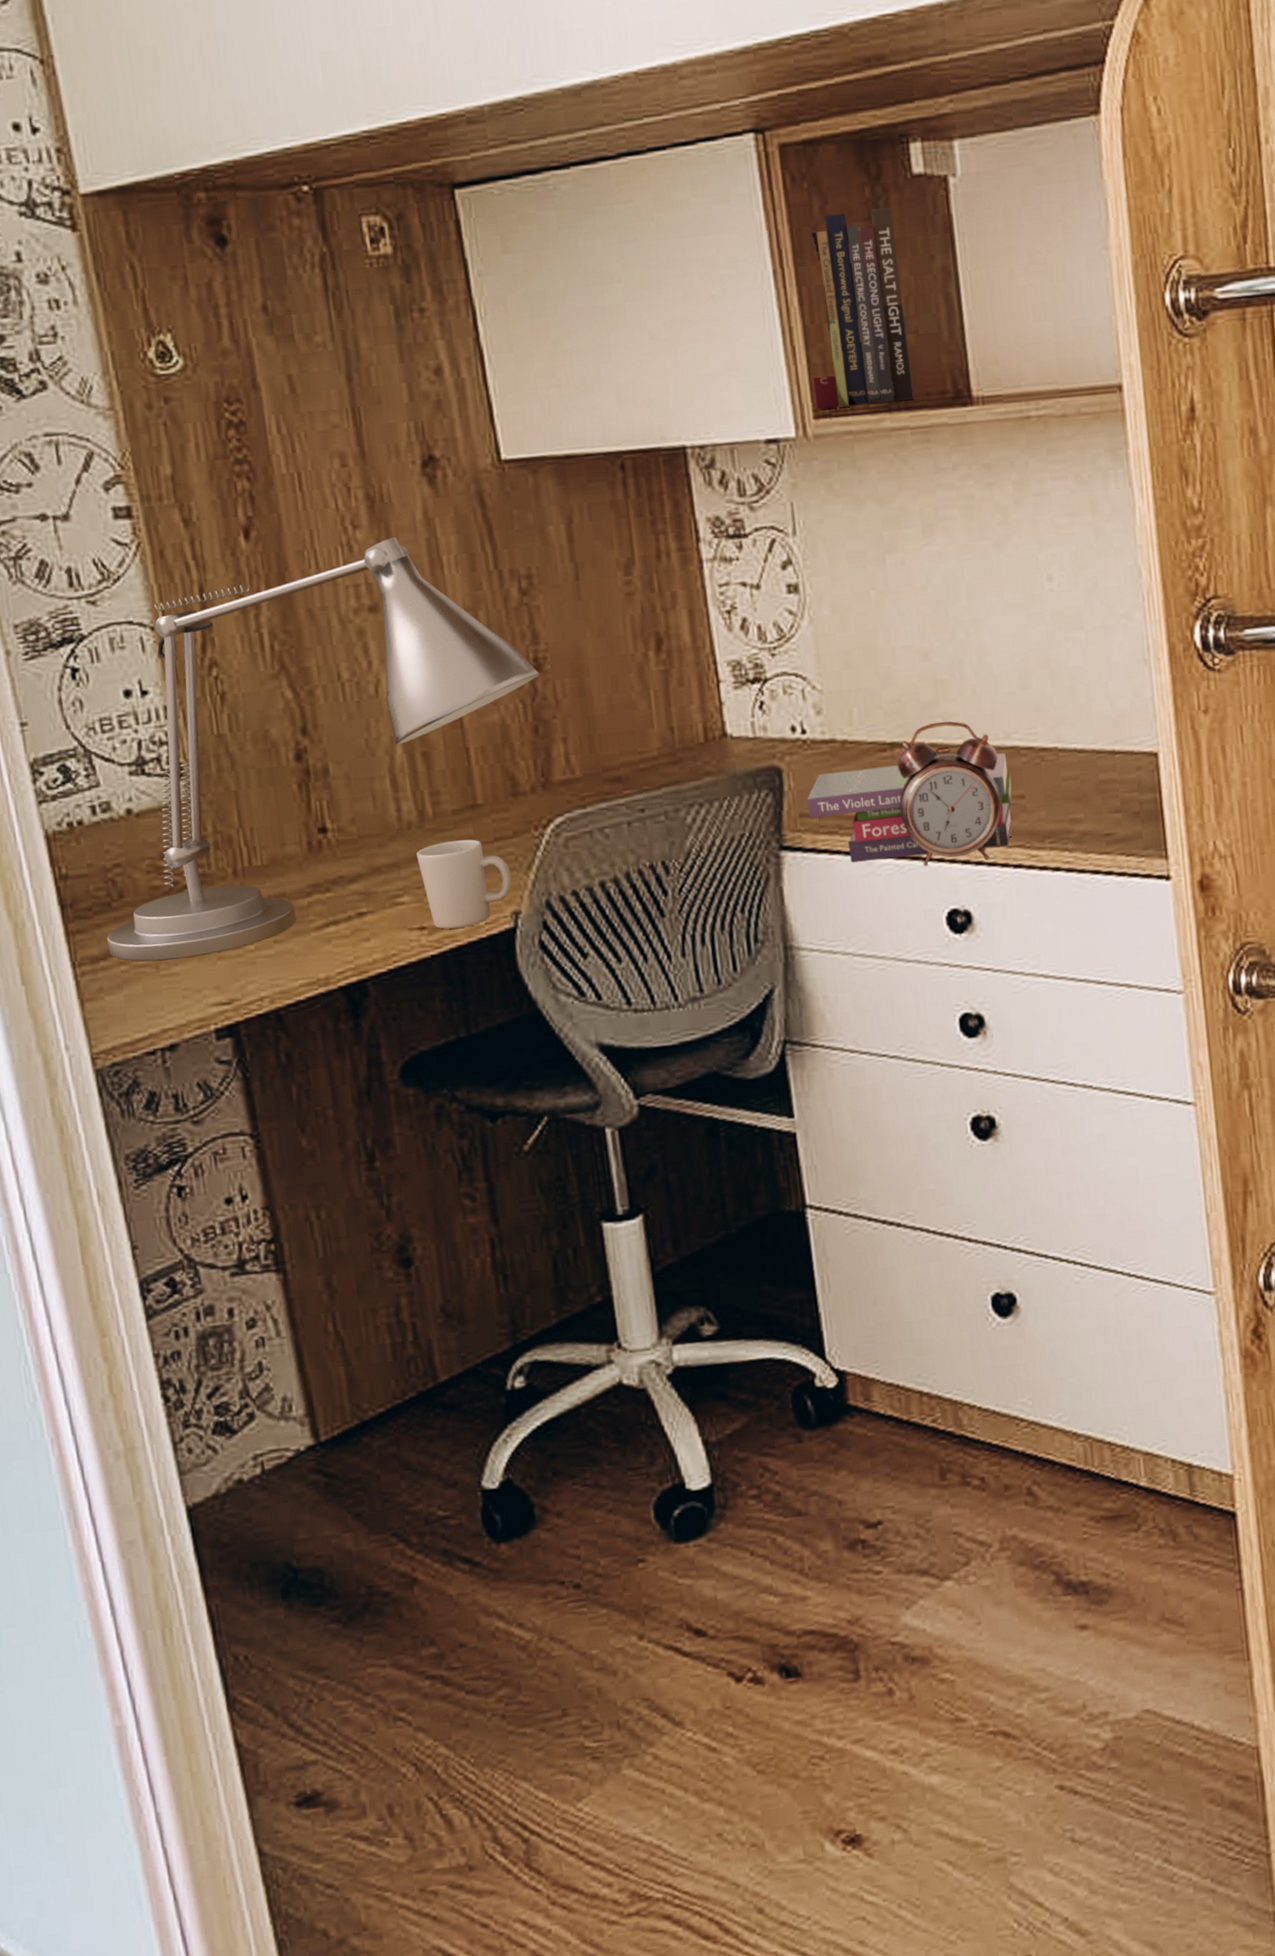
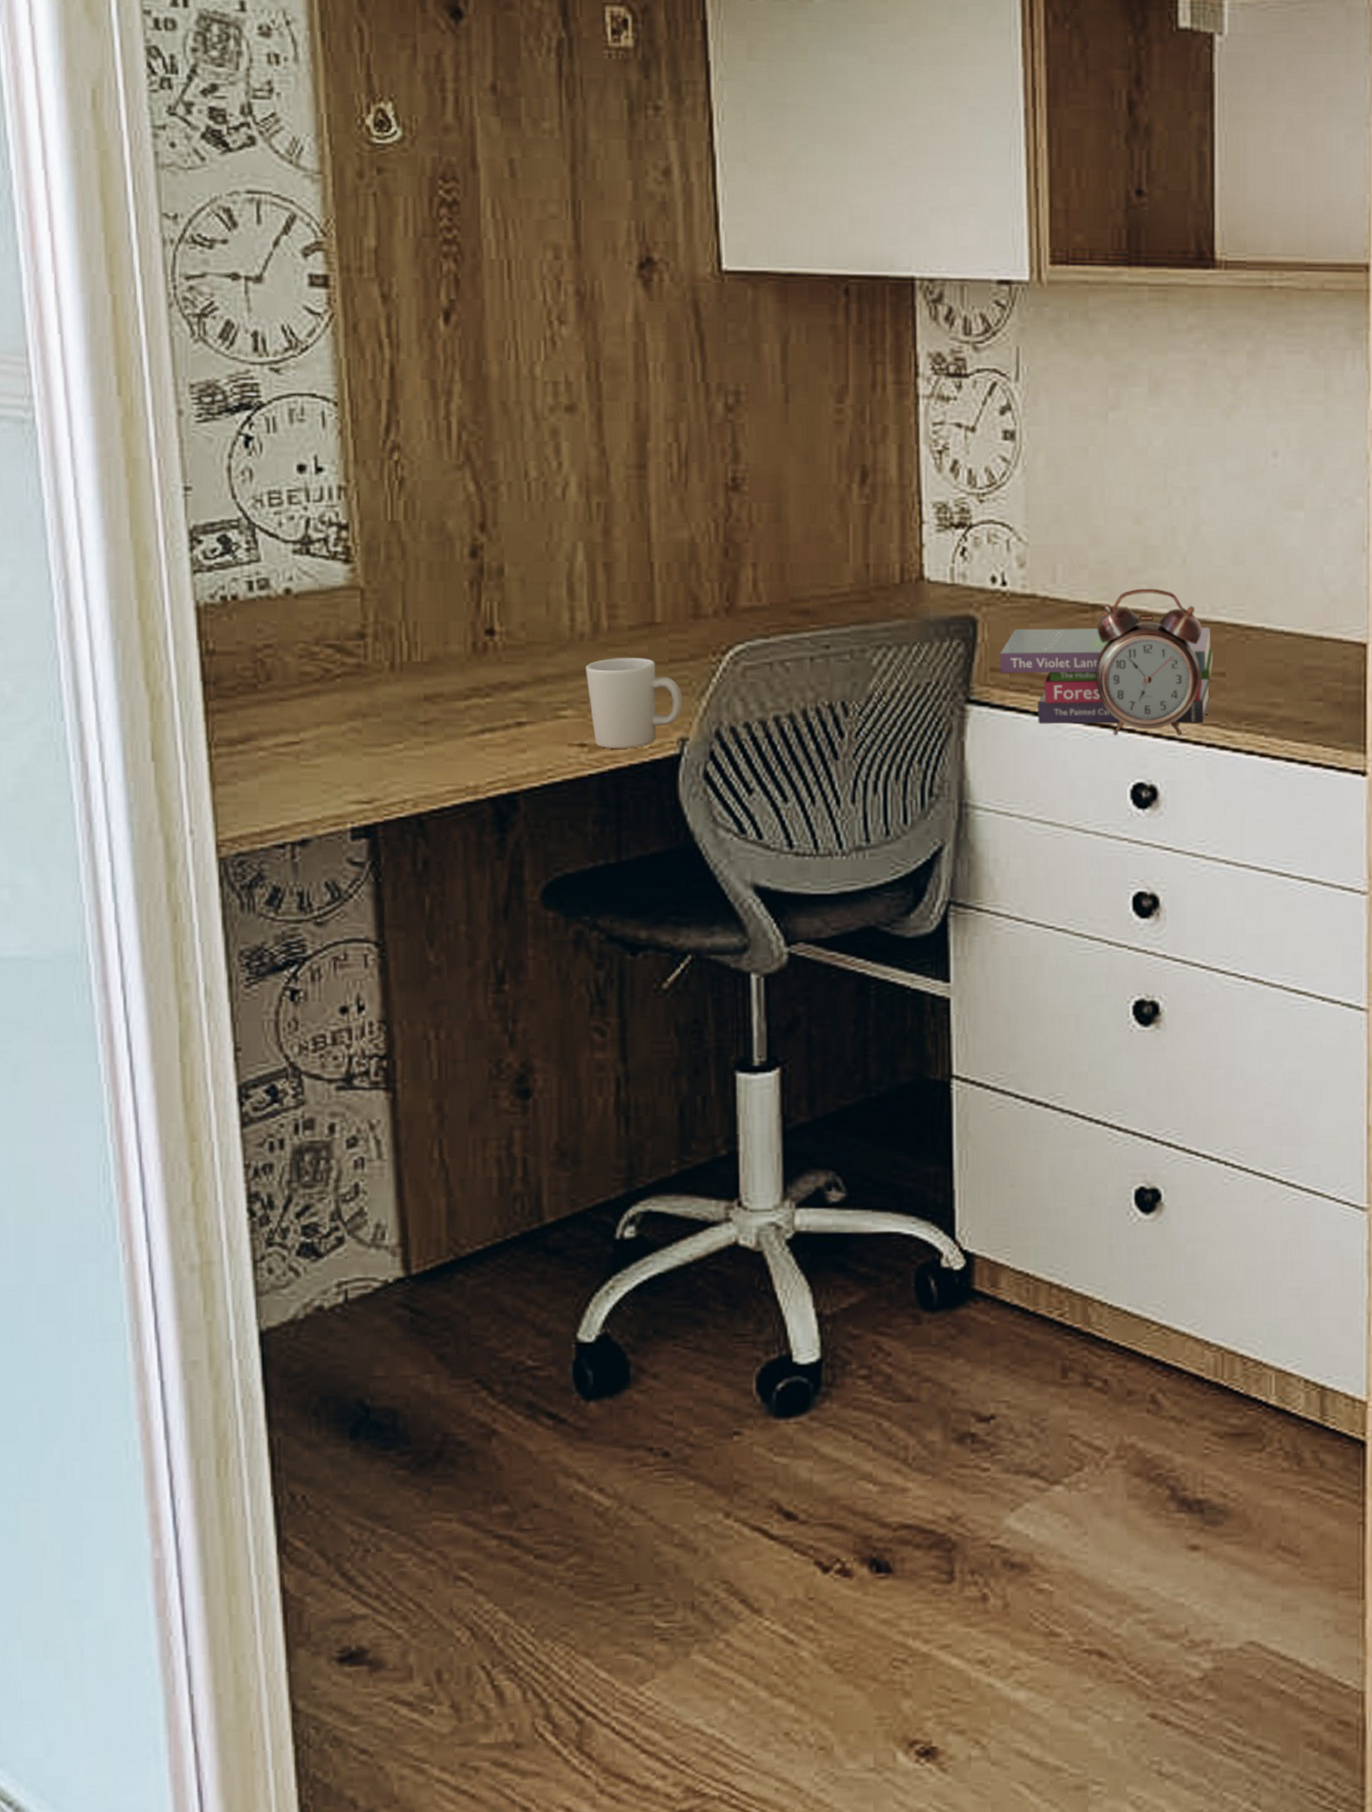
desk lamp: present [106,537,540,962] -> none [248,337,736,752]
books: present [811,208,914,410] -> none [1053,59,1156,256]

